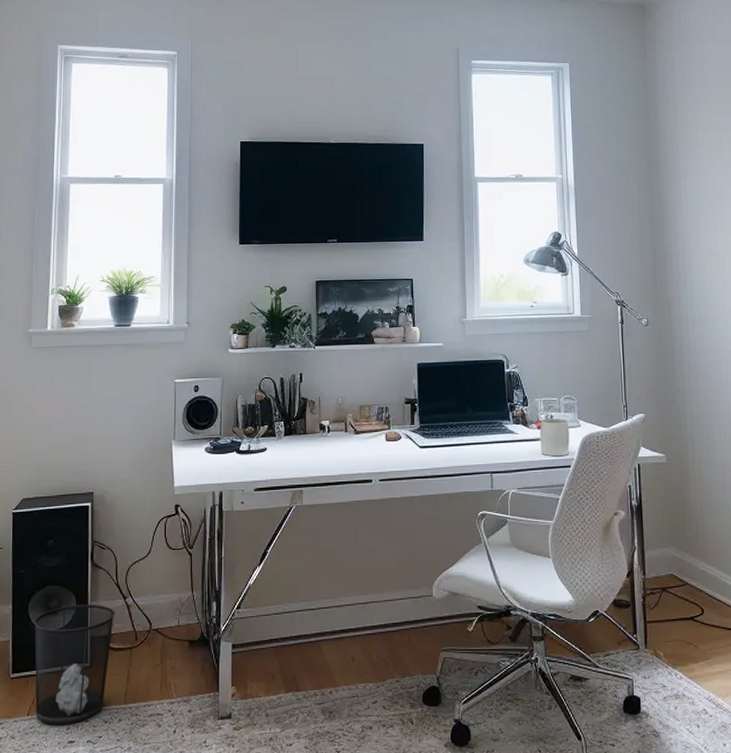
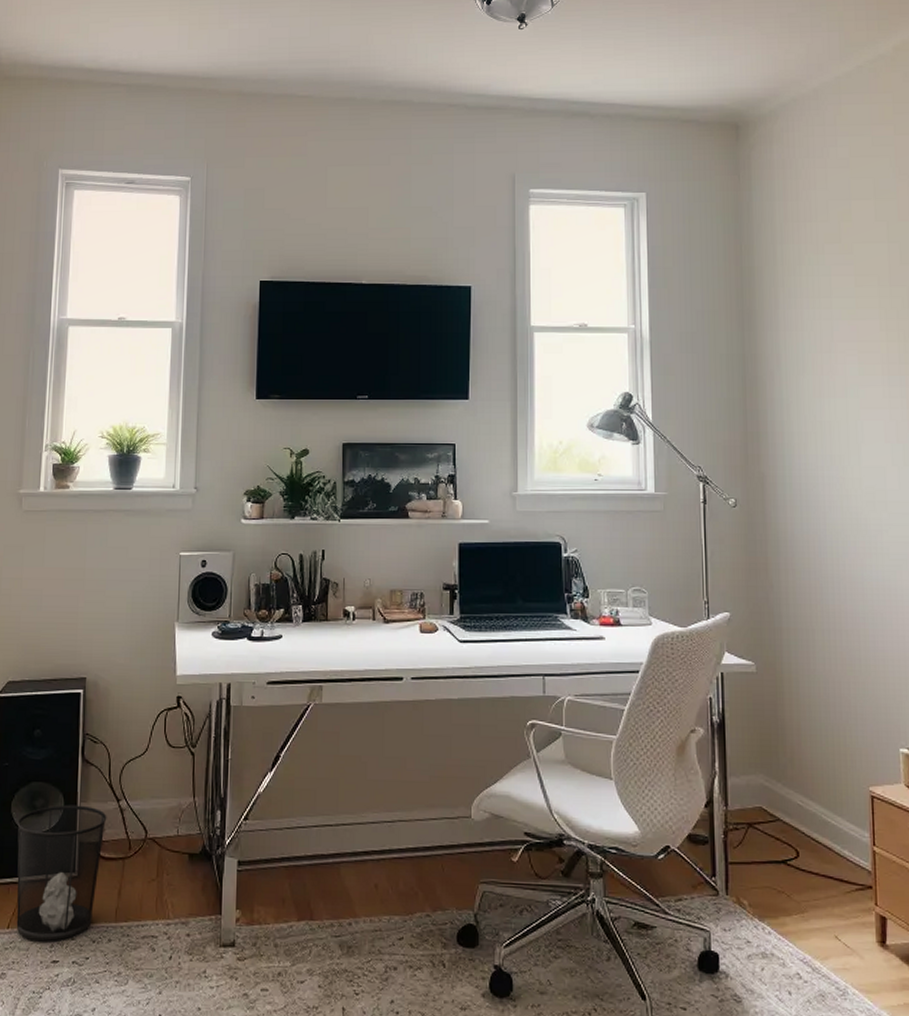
mug: present [539,418,570,457] -> none [602,613,639,660]

